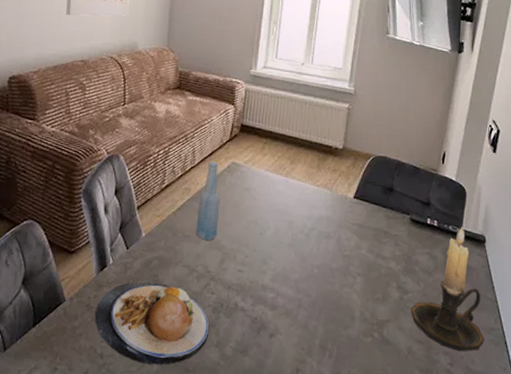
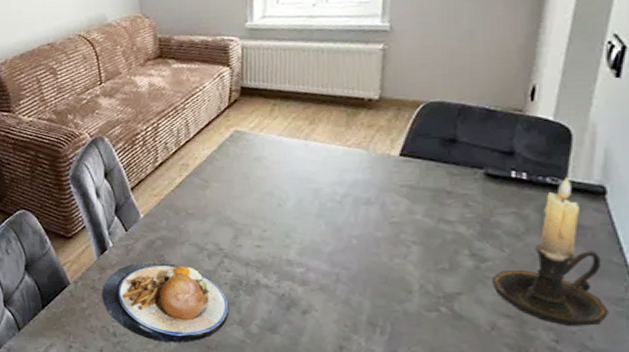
bottle: present [196,161,220,240] -> none [199,132,227,217]

